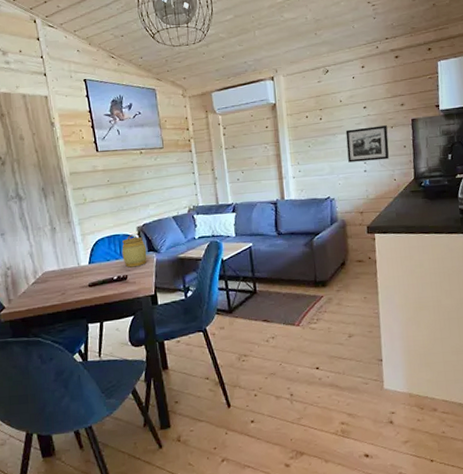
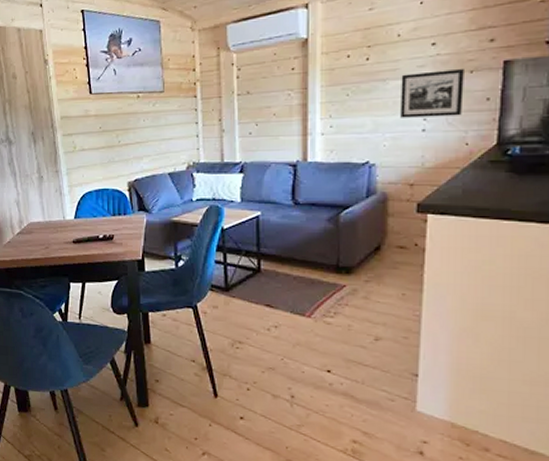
jar: present [122,234,147,268] -> none [110,190,137,227]

